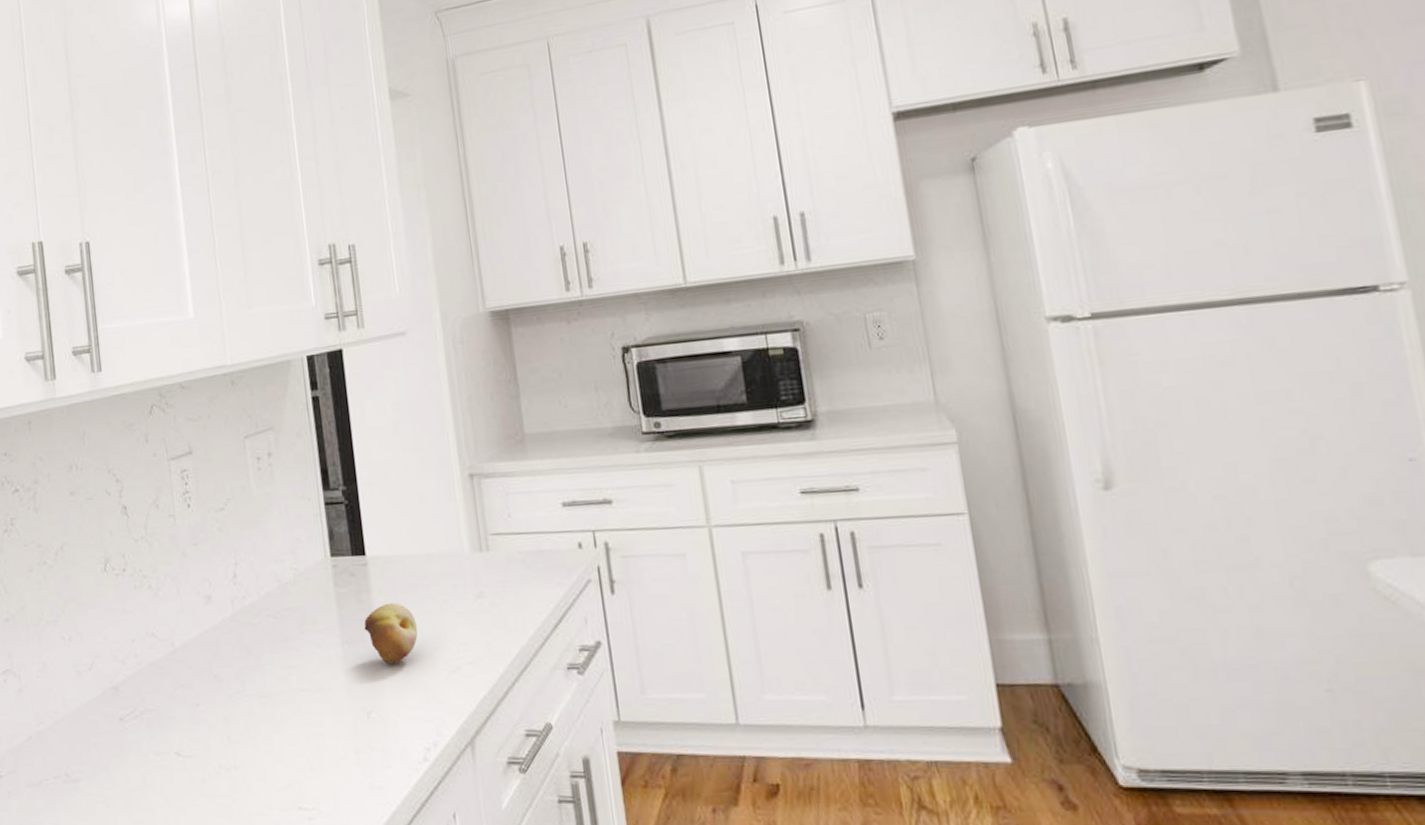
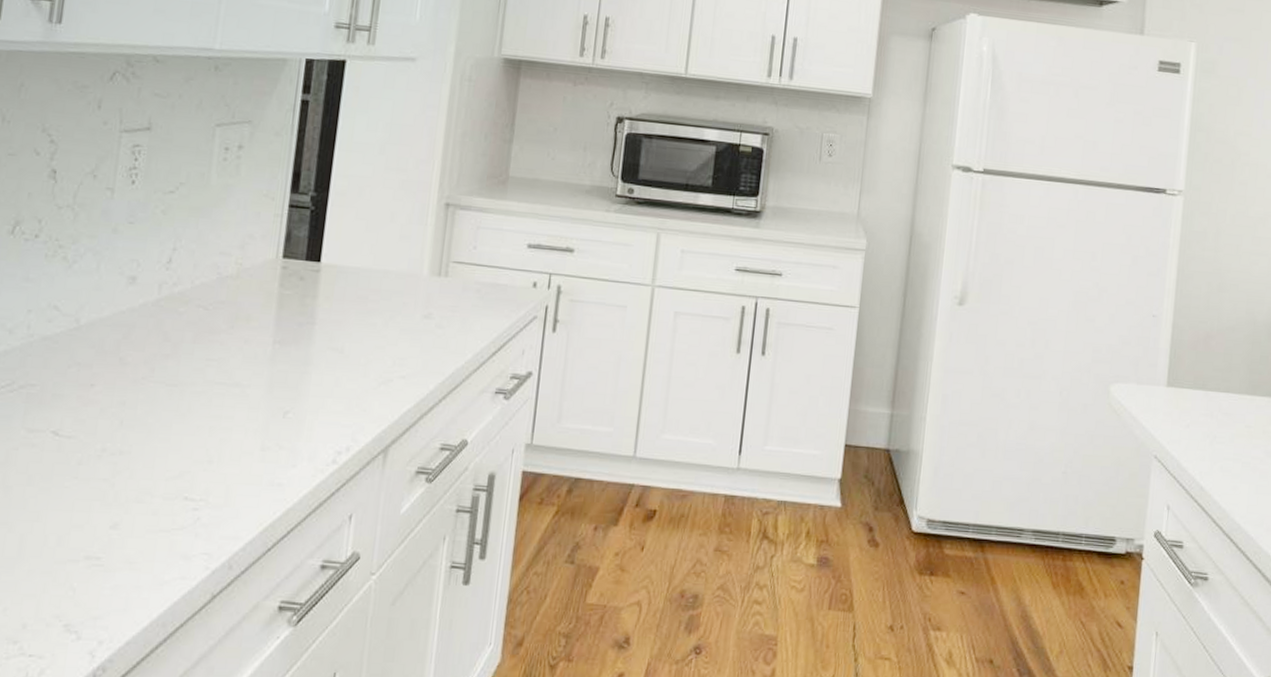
fruit: present [364,603,418,664] -> none [301,311,358,369]

